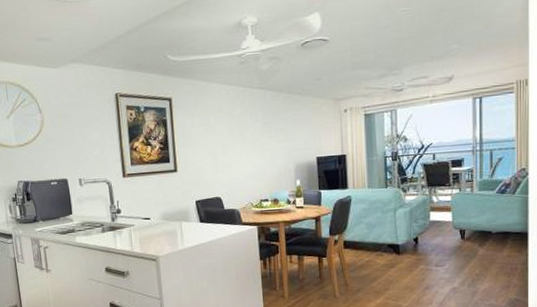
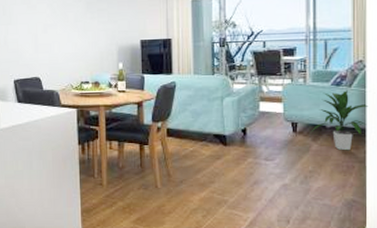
indoor plant: none [479,198,530,254] -> present [312,91,368,151]

